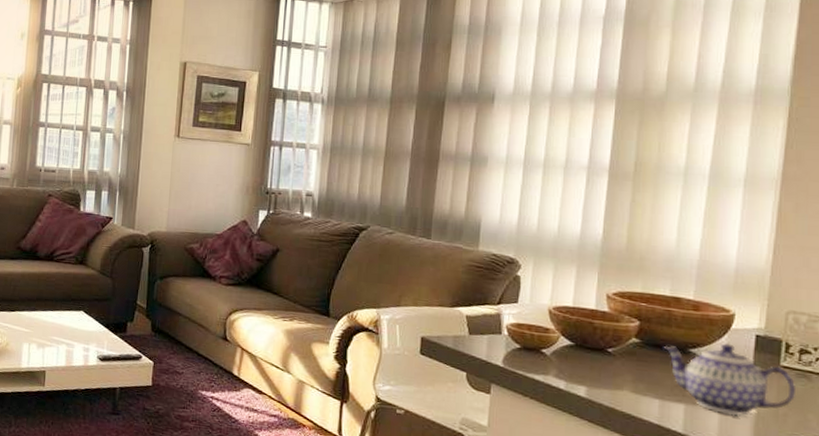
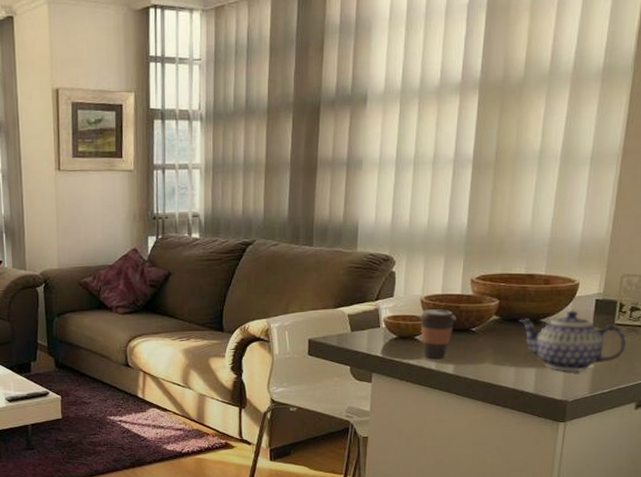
coffee cup: none [546,321,590,378] -> present [419,309,456,359]

